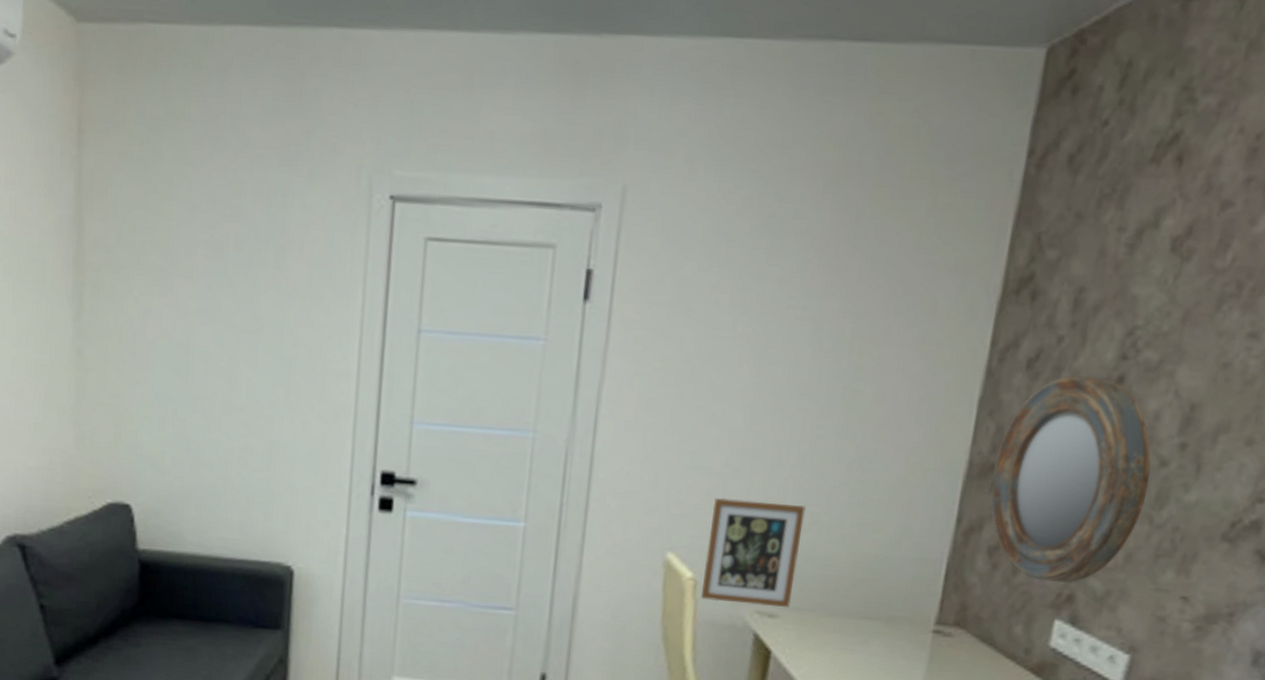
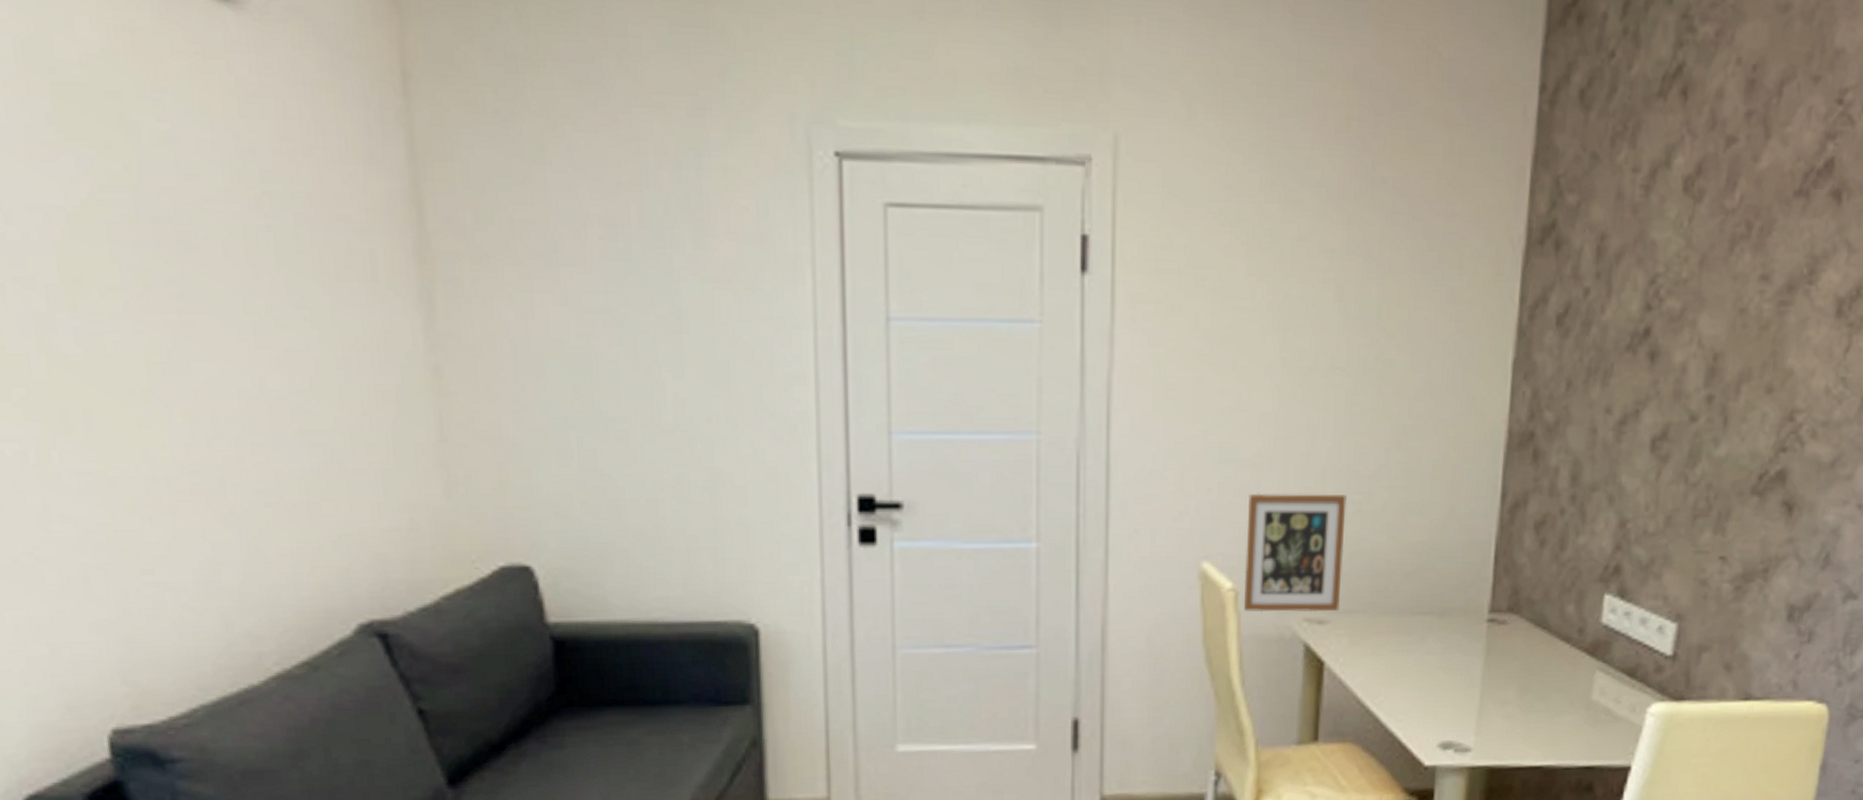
home mirror: present [990,375,1151,583] -> none [1532,329,1683,554]

